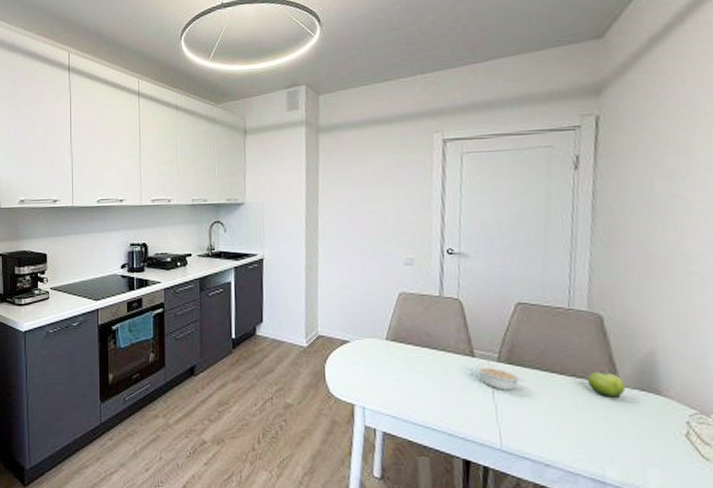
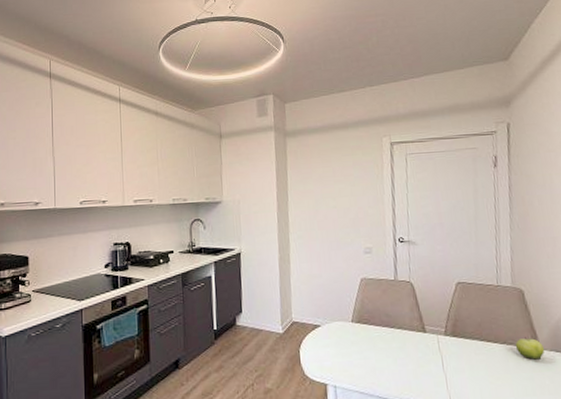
legume: present [475,364,524,390] -> none [426,338,467,360]

